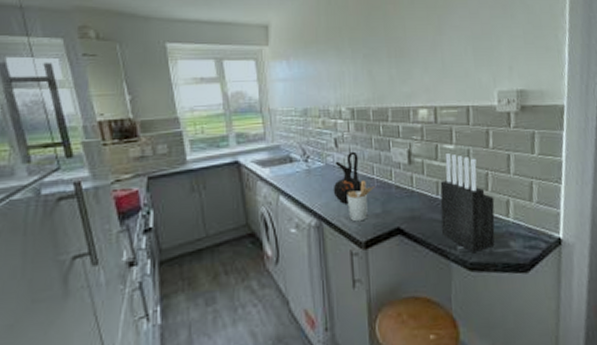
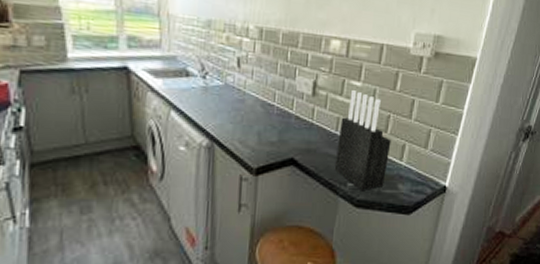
ceramic jug: present [333,151,362,204] -> none [229,74,261,128]
utensil holder: present [347,179,375,222] -> none [243,105,275,148]

